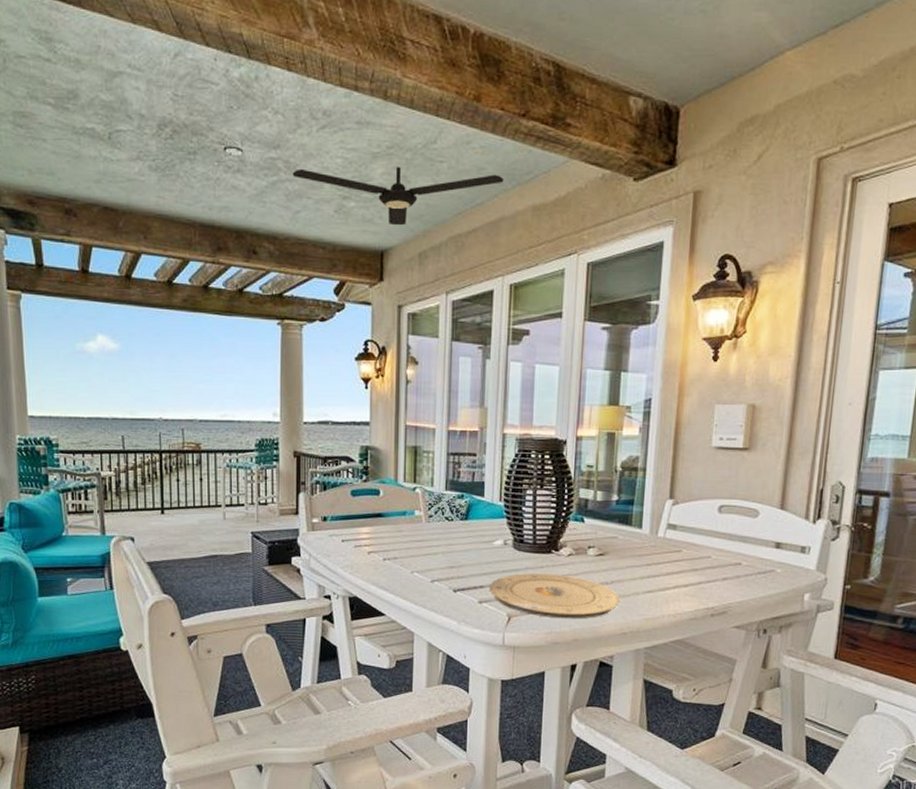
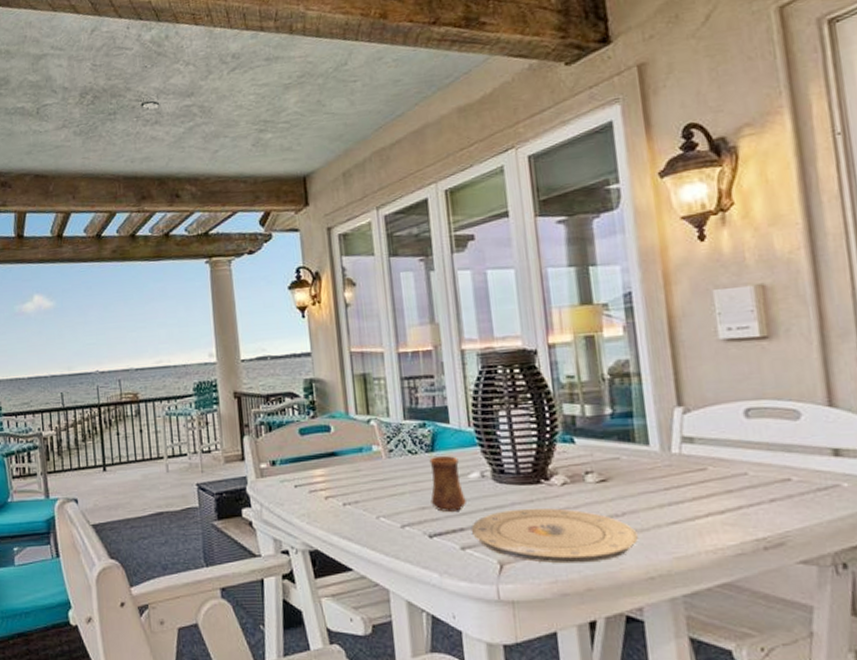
ceiling fan: present [292,167,504,226] -> none [207,83,422,150]
cup: none [459,525,489,571] -> present [429,456,466,512]

